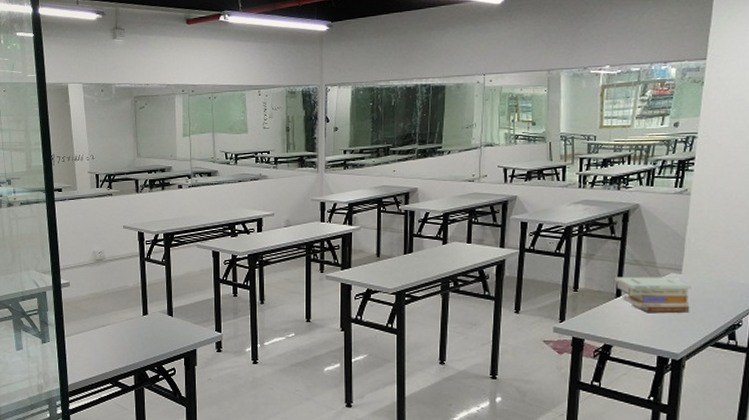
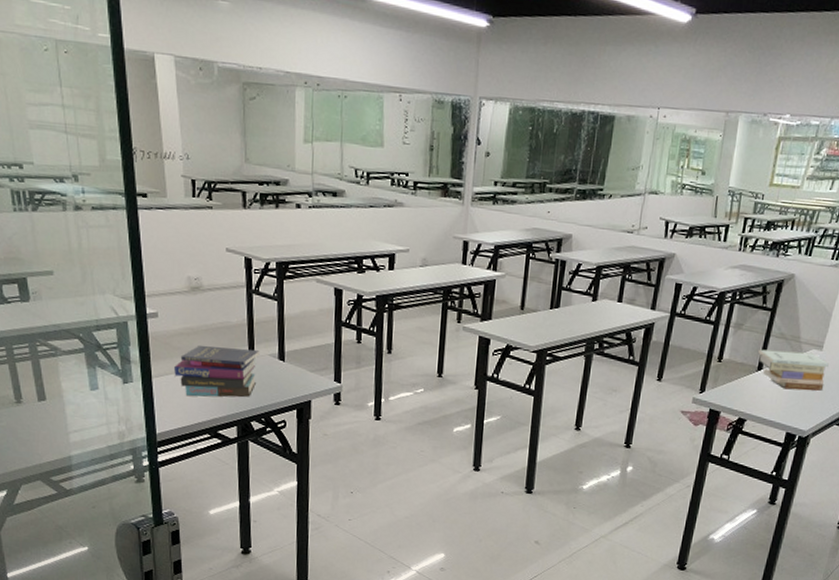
books: none [83,307,152,351] -> present [174,345,260,397]

